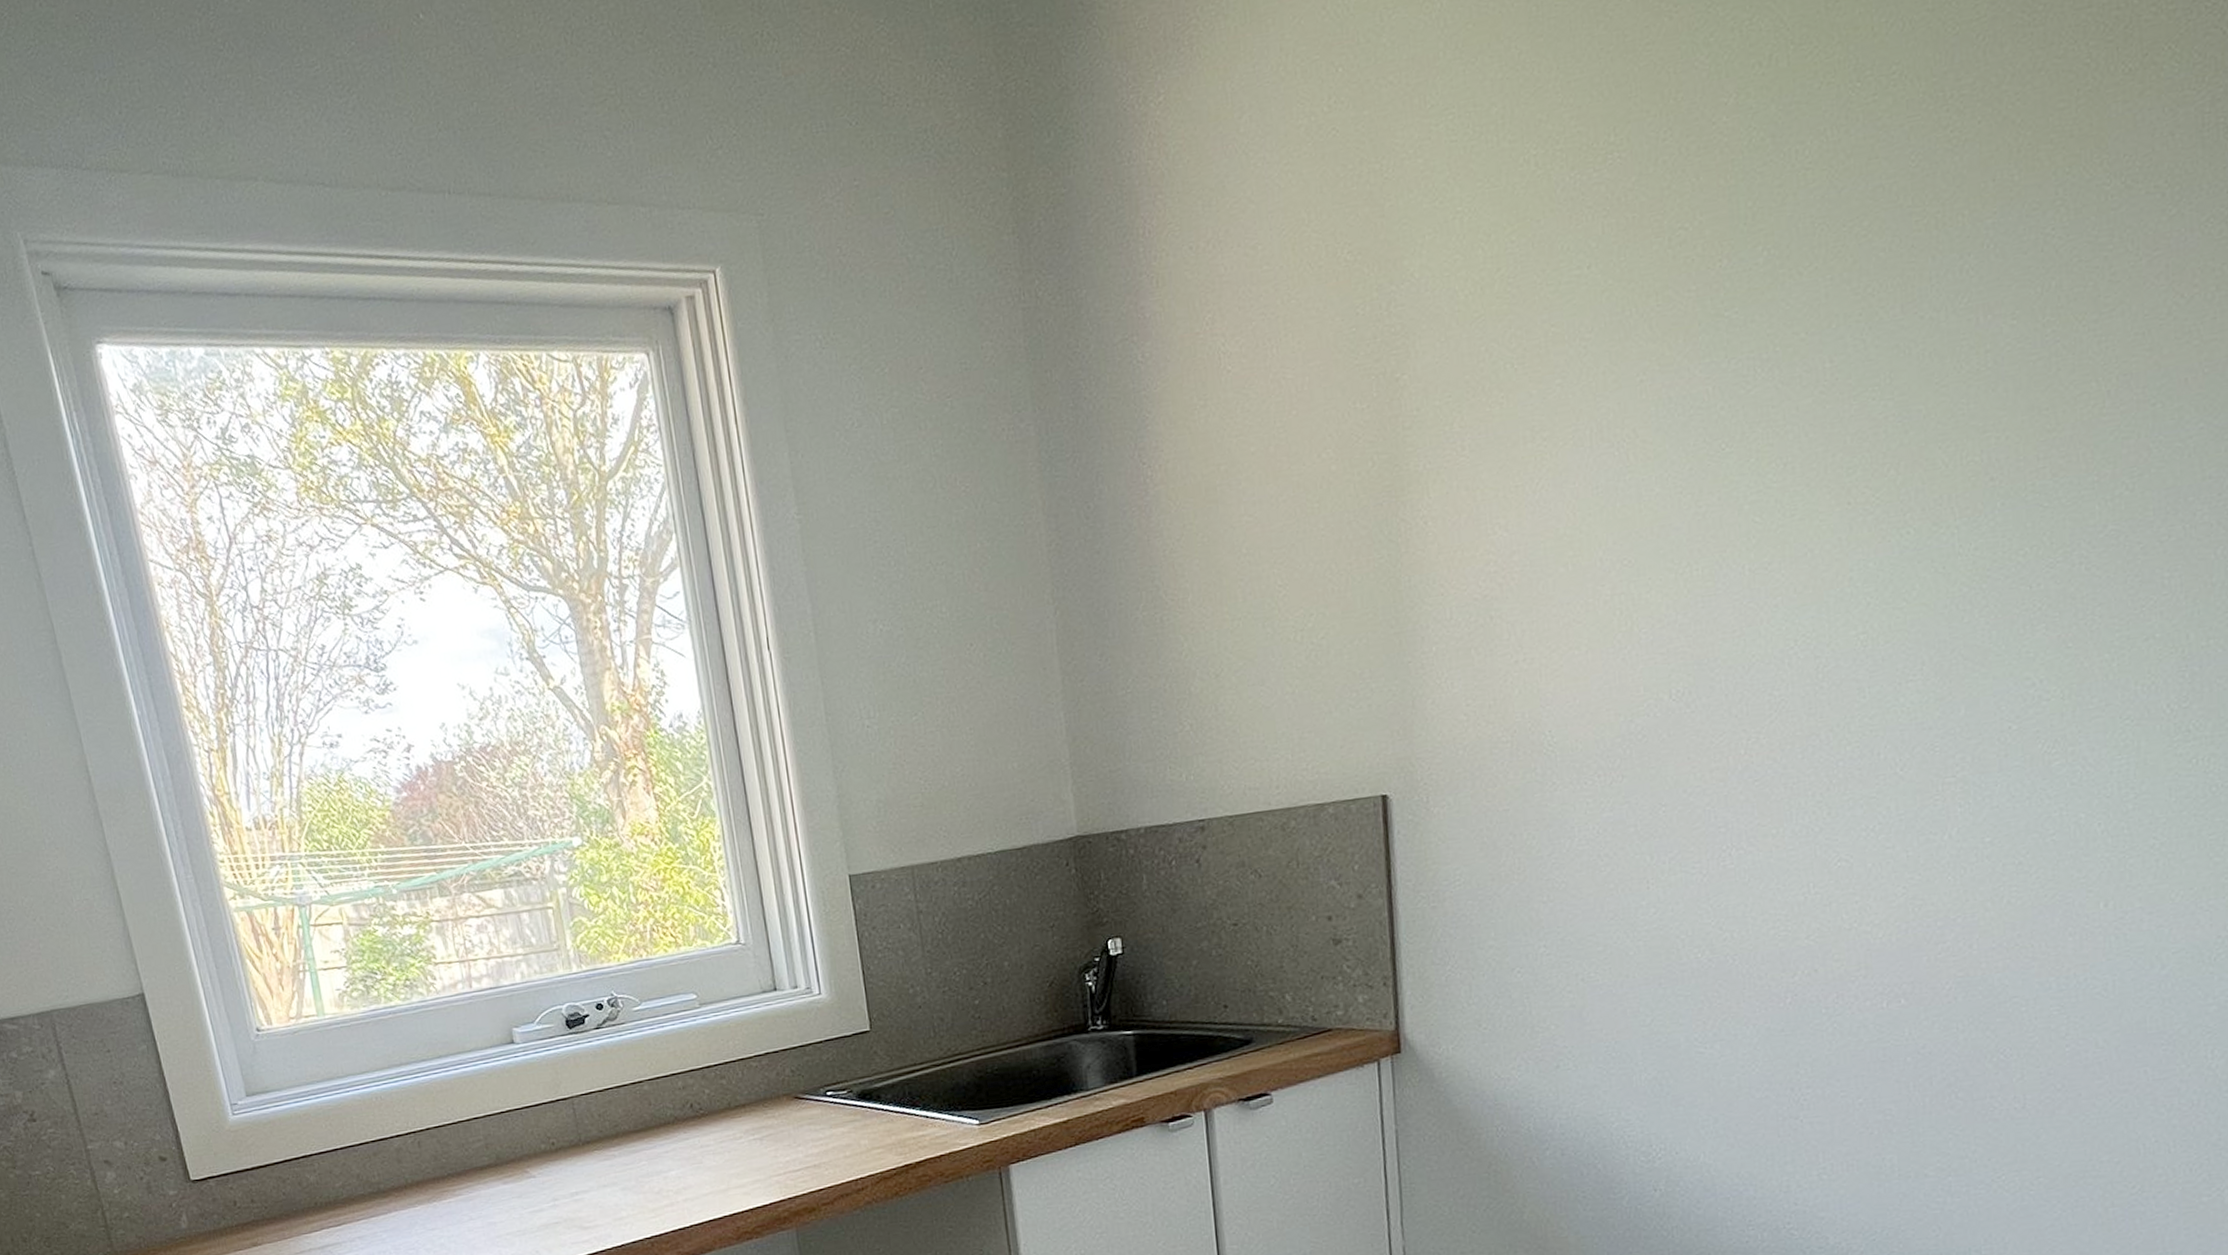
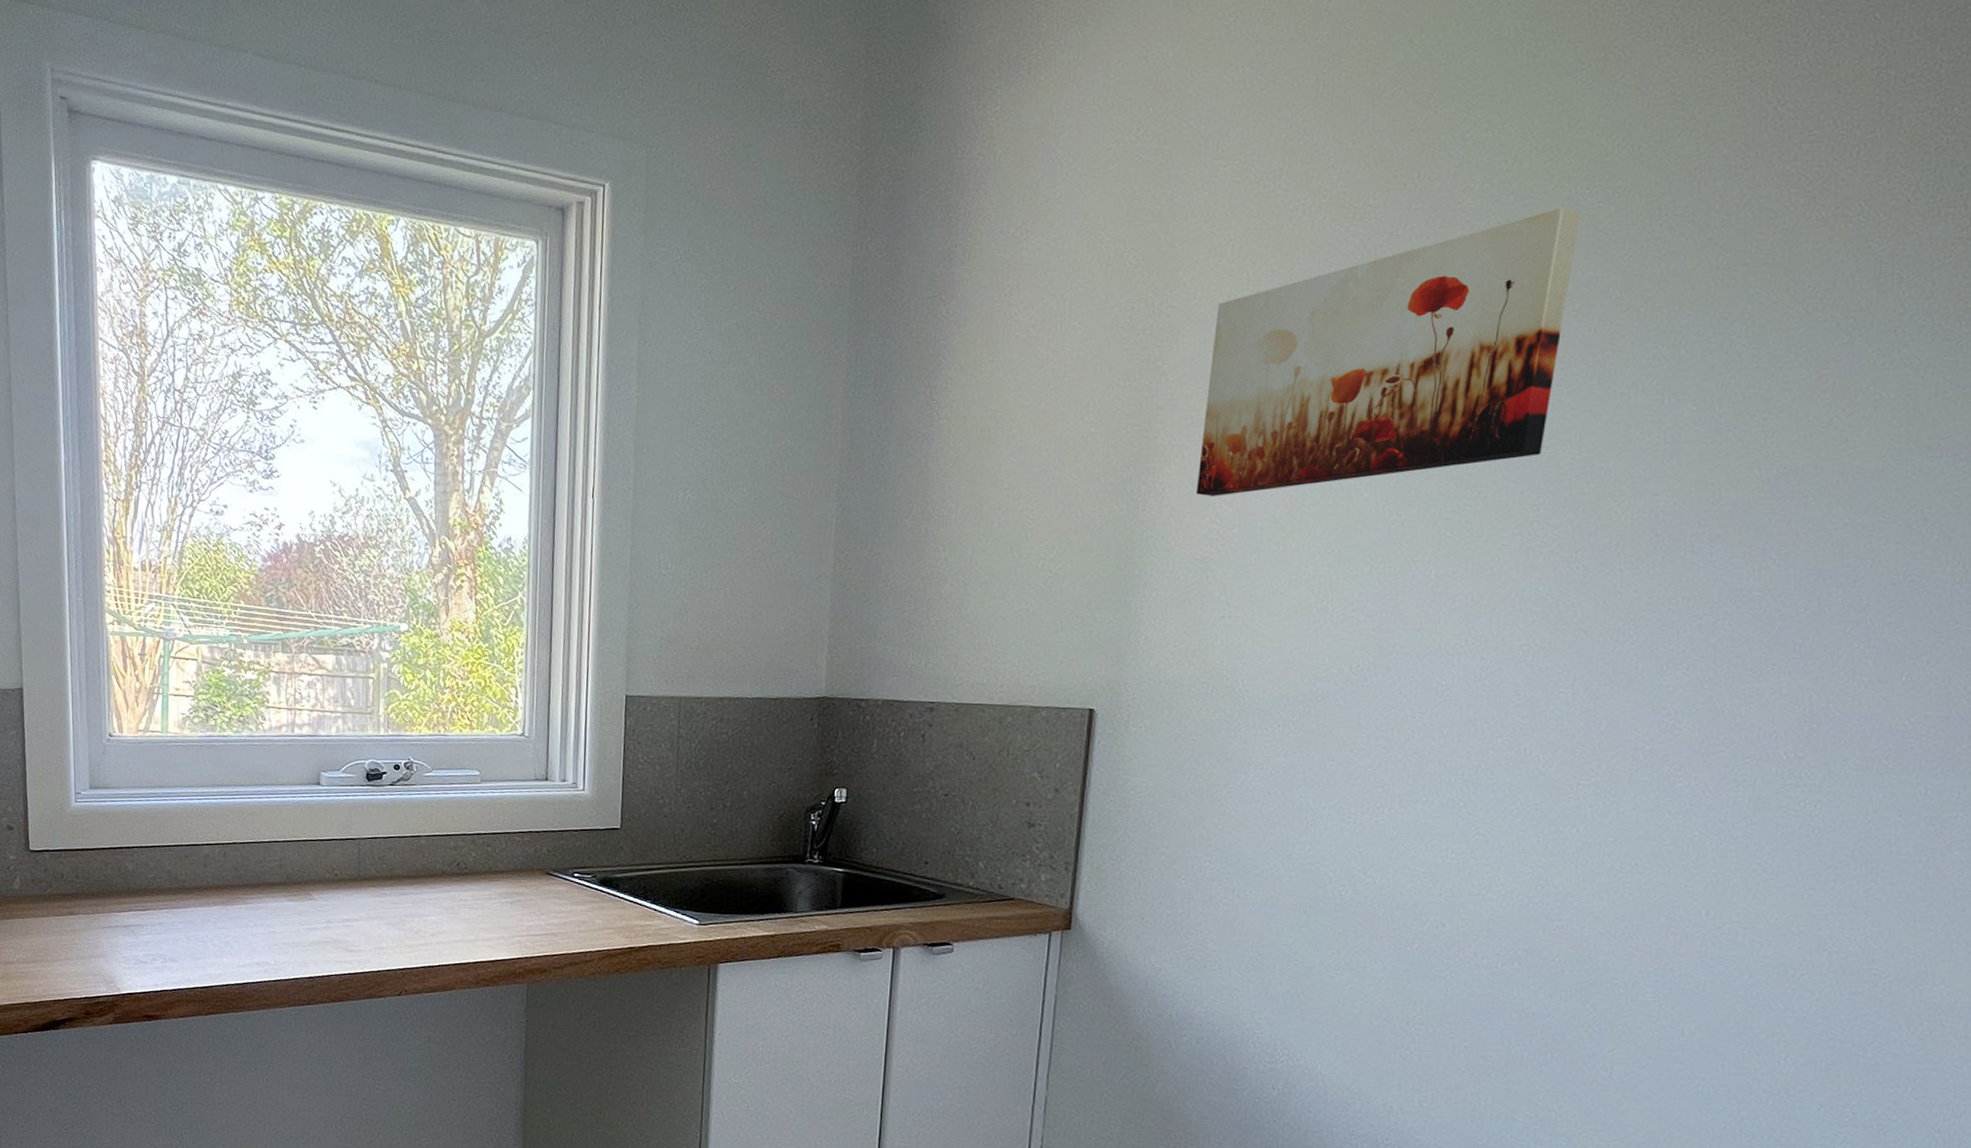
wall art: none [1455,107,1855,524] -> present [1195,207,1580,496]

